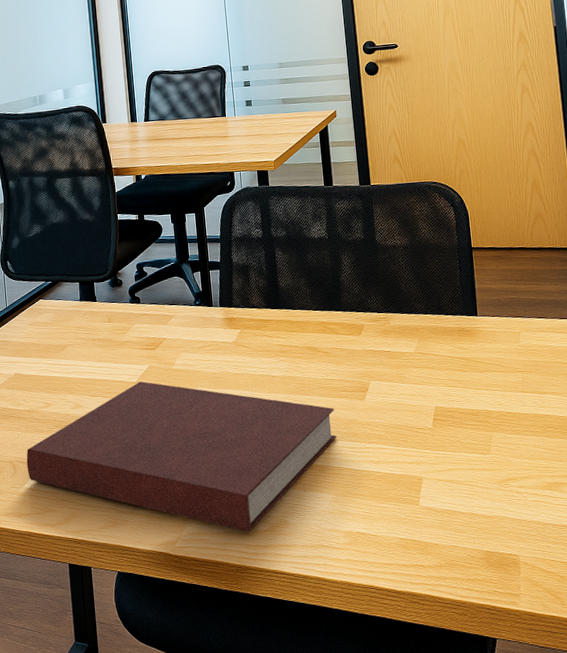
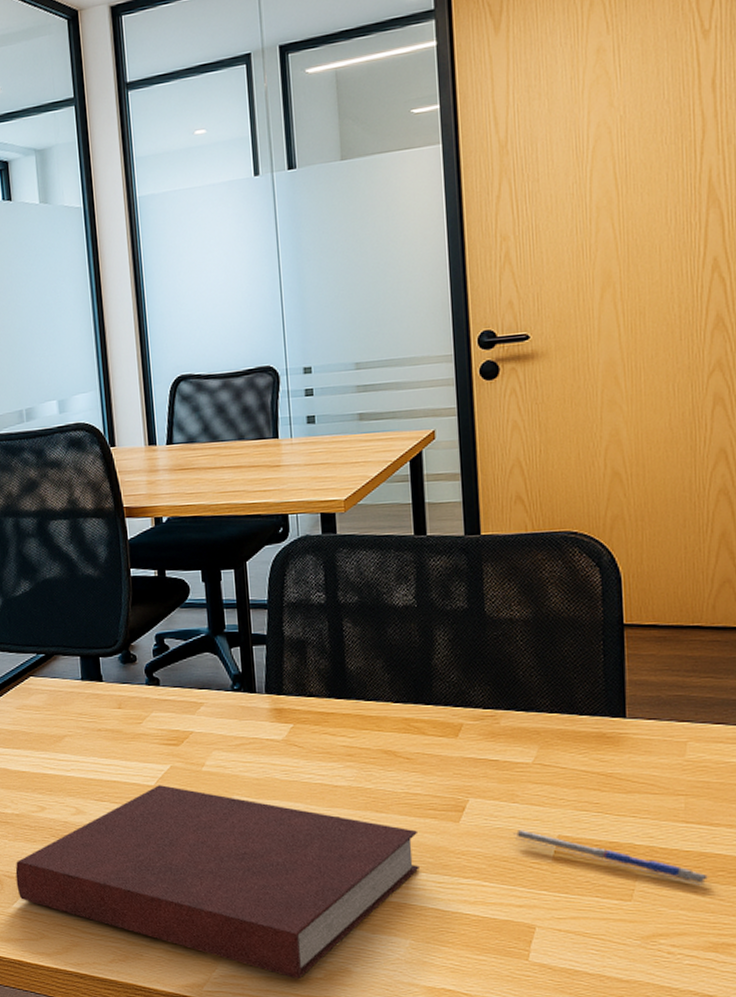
pen: none [403,404,541,439] -> present [513,830,708,885]

